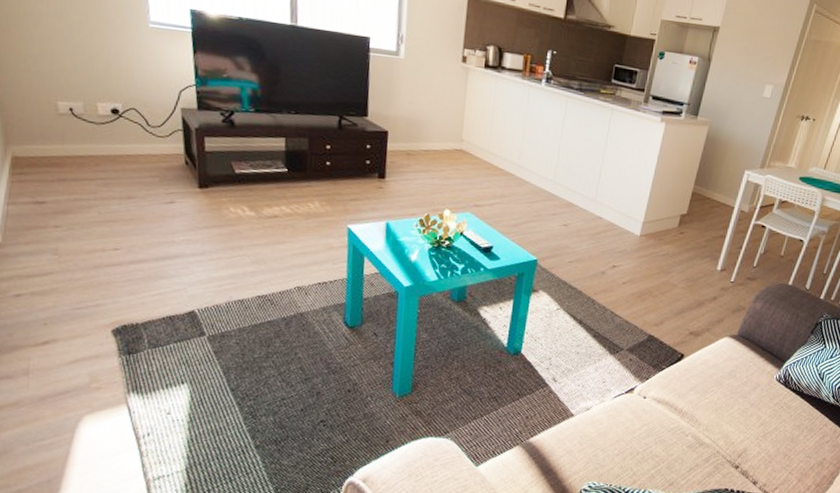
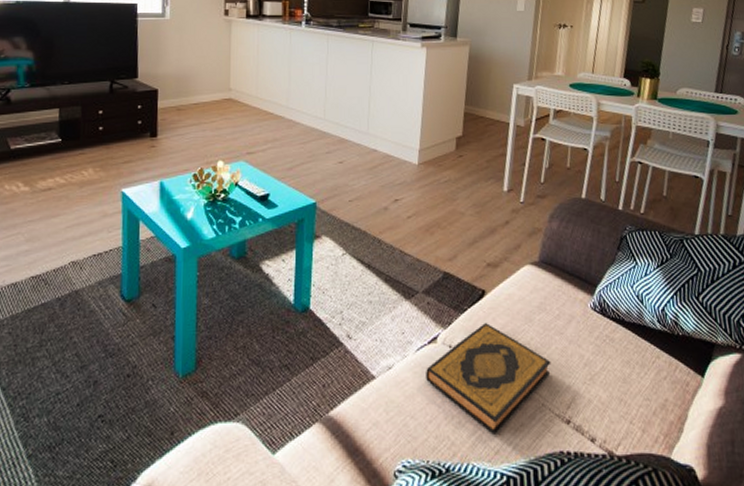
hardback book: none [619,382,732,470] -> present [426,323,551,434]

